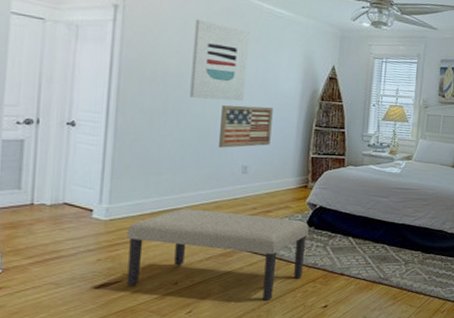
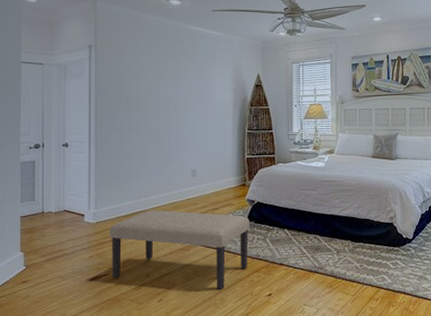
wall art: present [190,19,249,101] -> none [147,48,189,115]
wall art: present [219,105,273,148] -> none [172,117,212,156]

